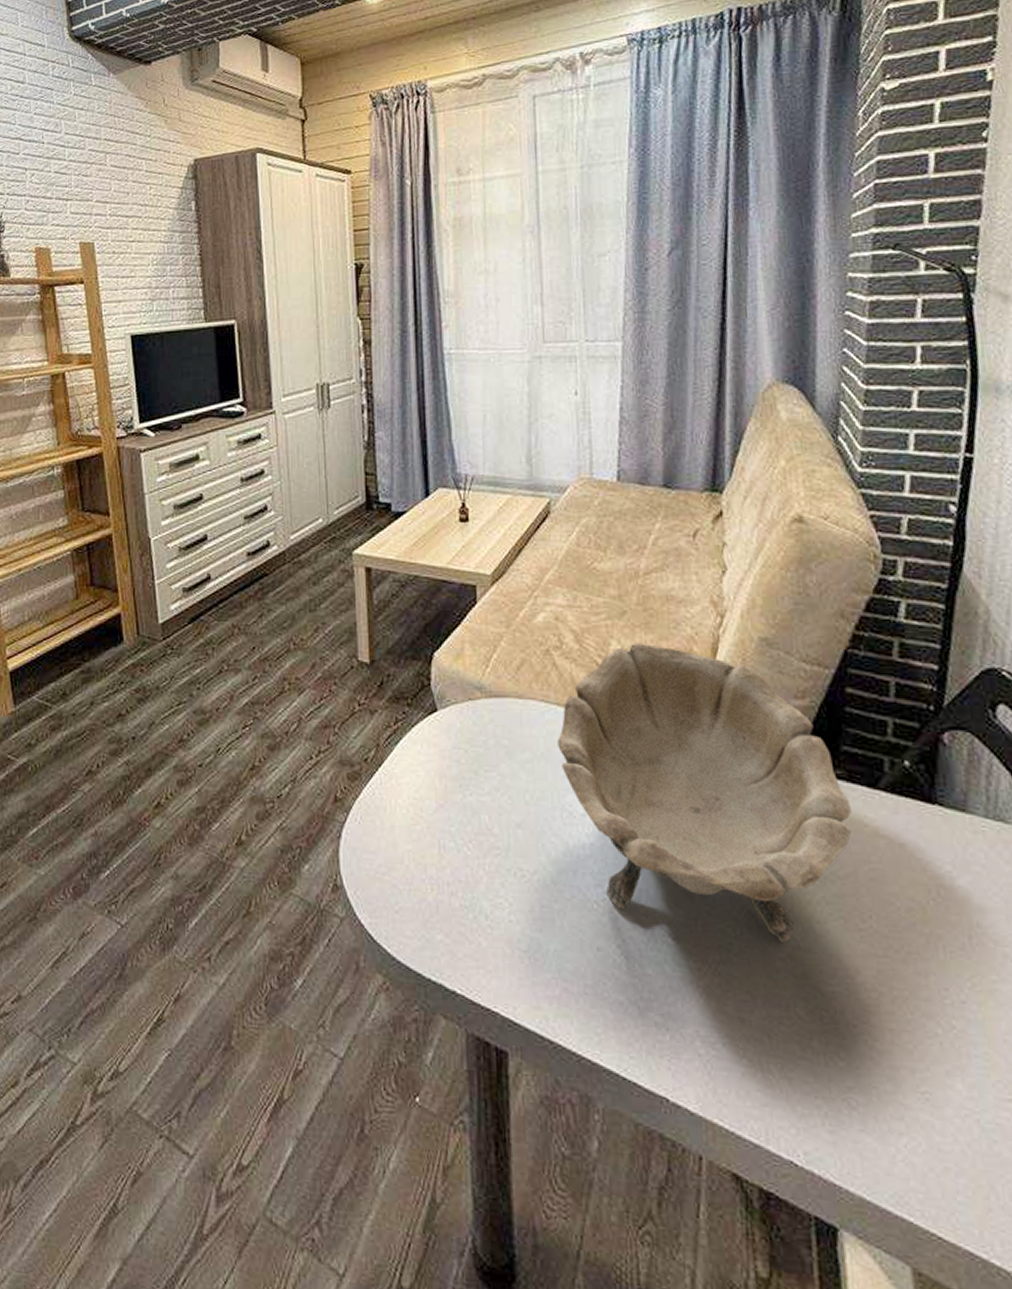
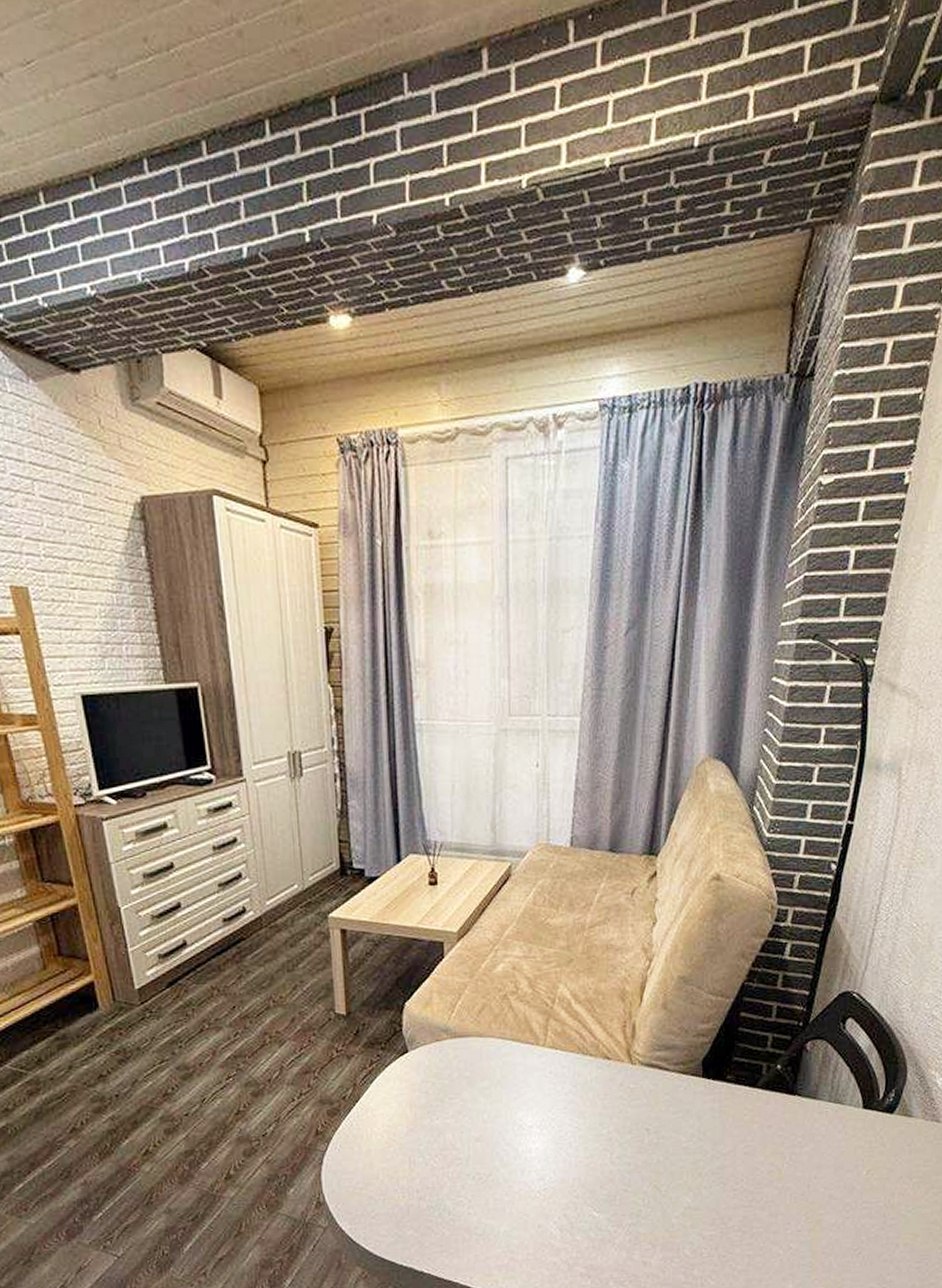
decorative bowl: present [557,642,853,944] -> none [512,985,737,1206]

